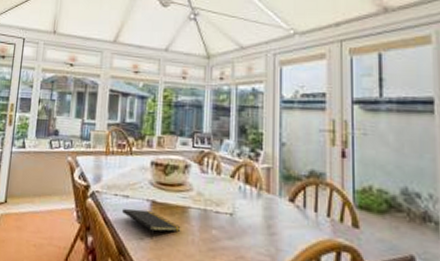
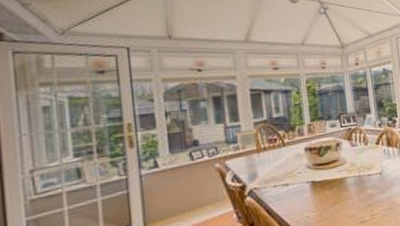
notepad: present [122,208,181,240] -> none [284,190,341,214]

